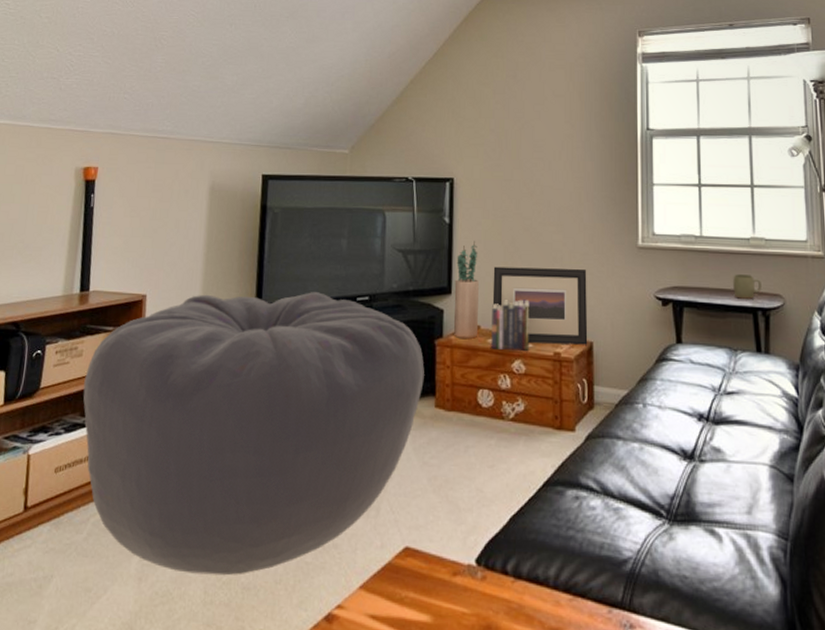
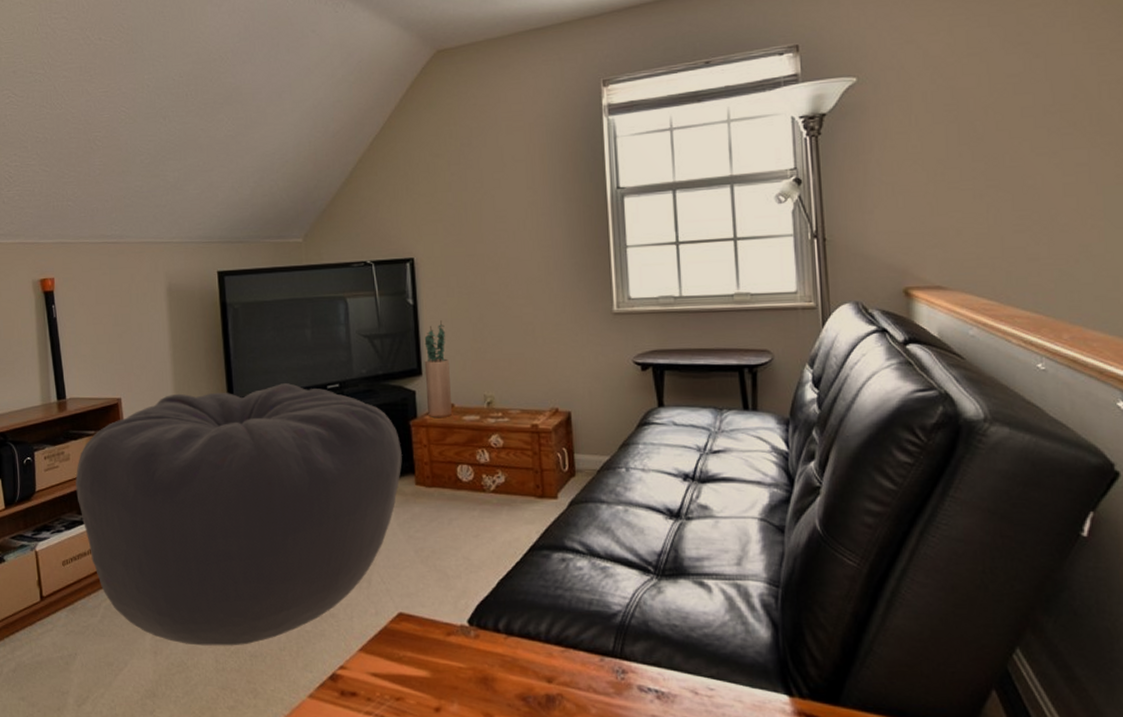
books: present [490,300,530,351] -> none [464,376,505,426]
picture frame: present [492,266,588,345] -> none [463,341,566,417]
mug: present [733,274,761,299] -> none [716,332,748,357]

